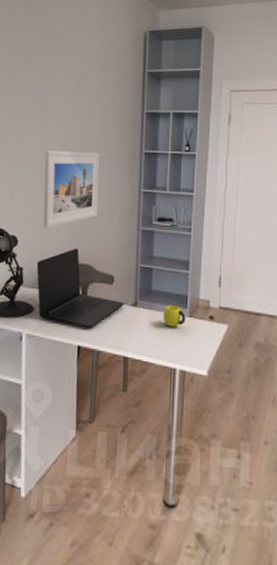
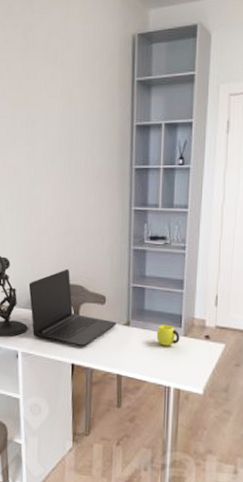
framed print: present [43,150,100,228] -> none [32,171,88,249]

